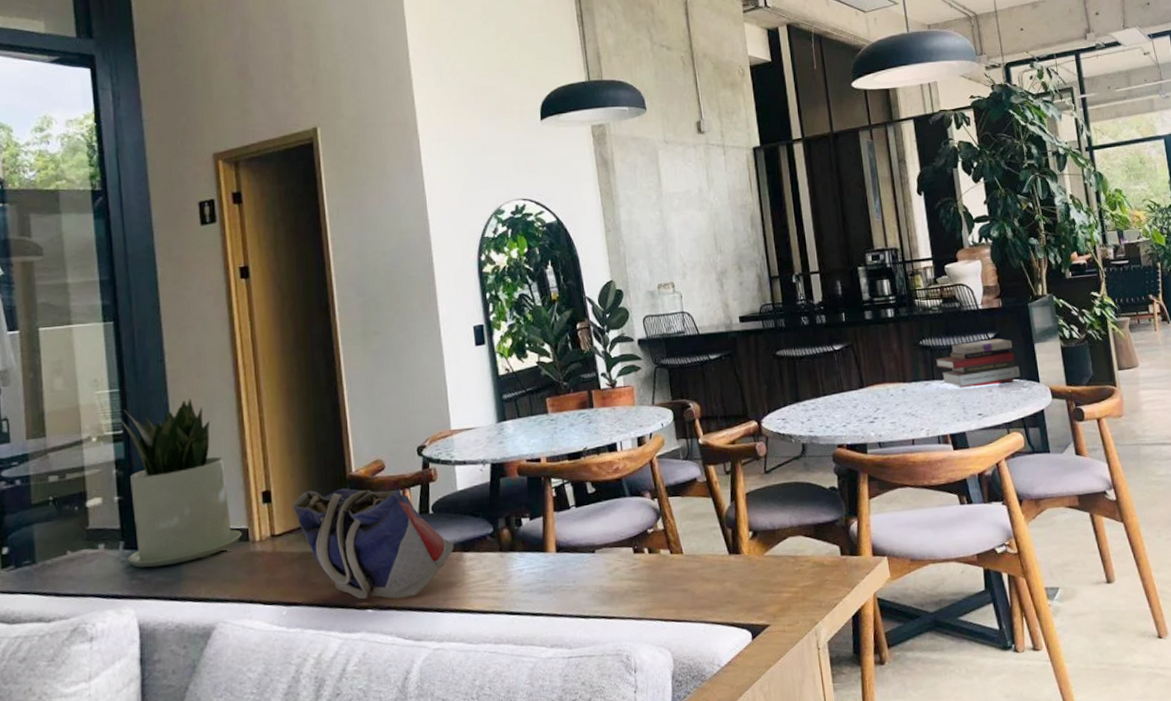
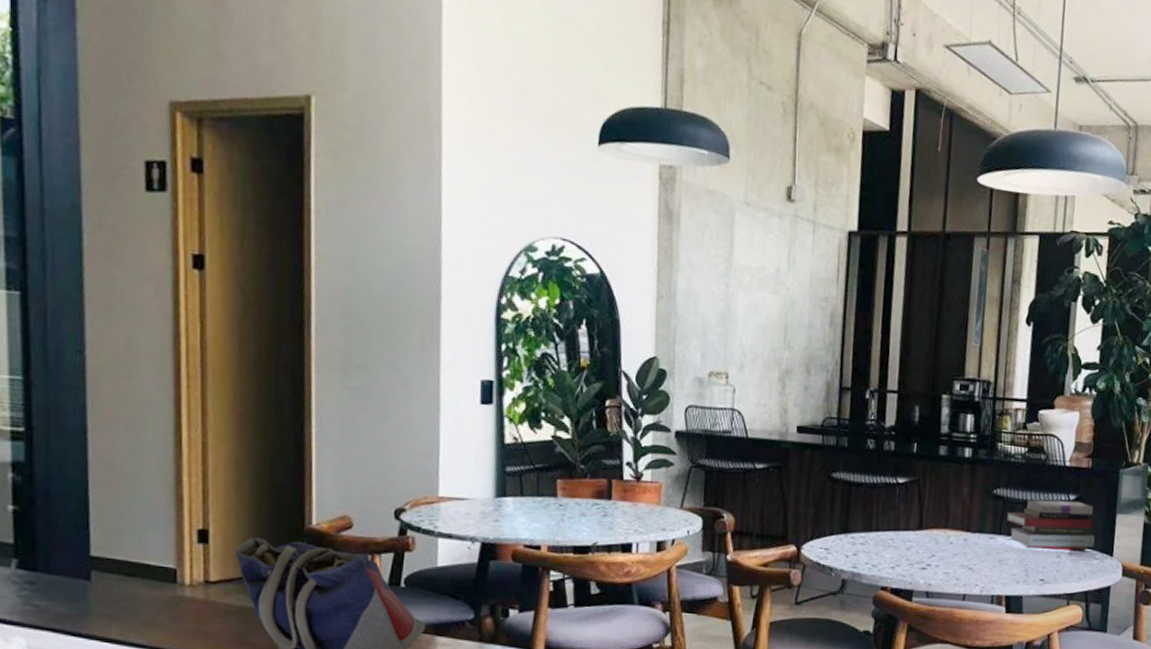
planter: present [119,399,242,568] -> none [20,403,169,596]

